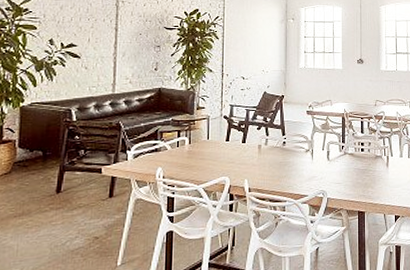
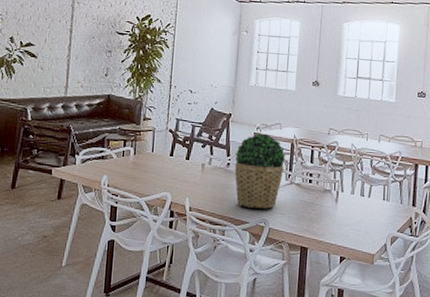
potted plant: none [290,110,337,182] -> present [234,133,285,209]

